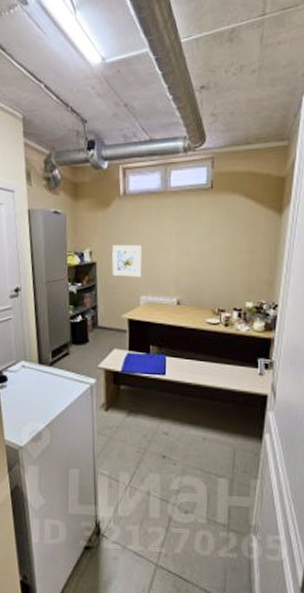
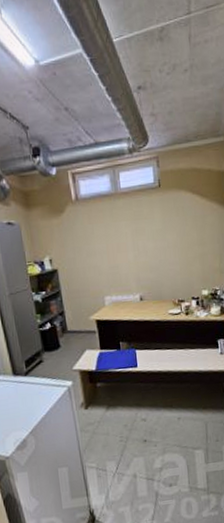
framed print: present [112,244,141,278] -> none [71,247,103,281]

